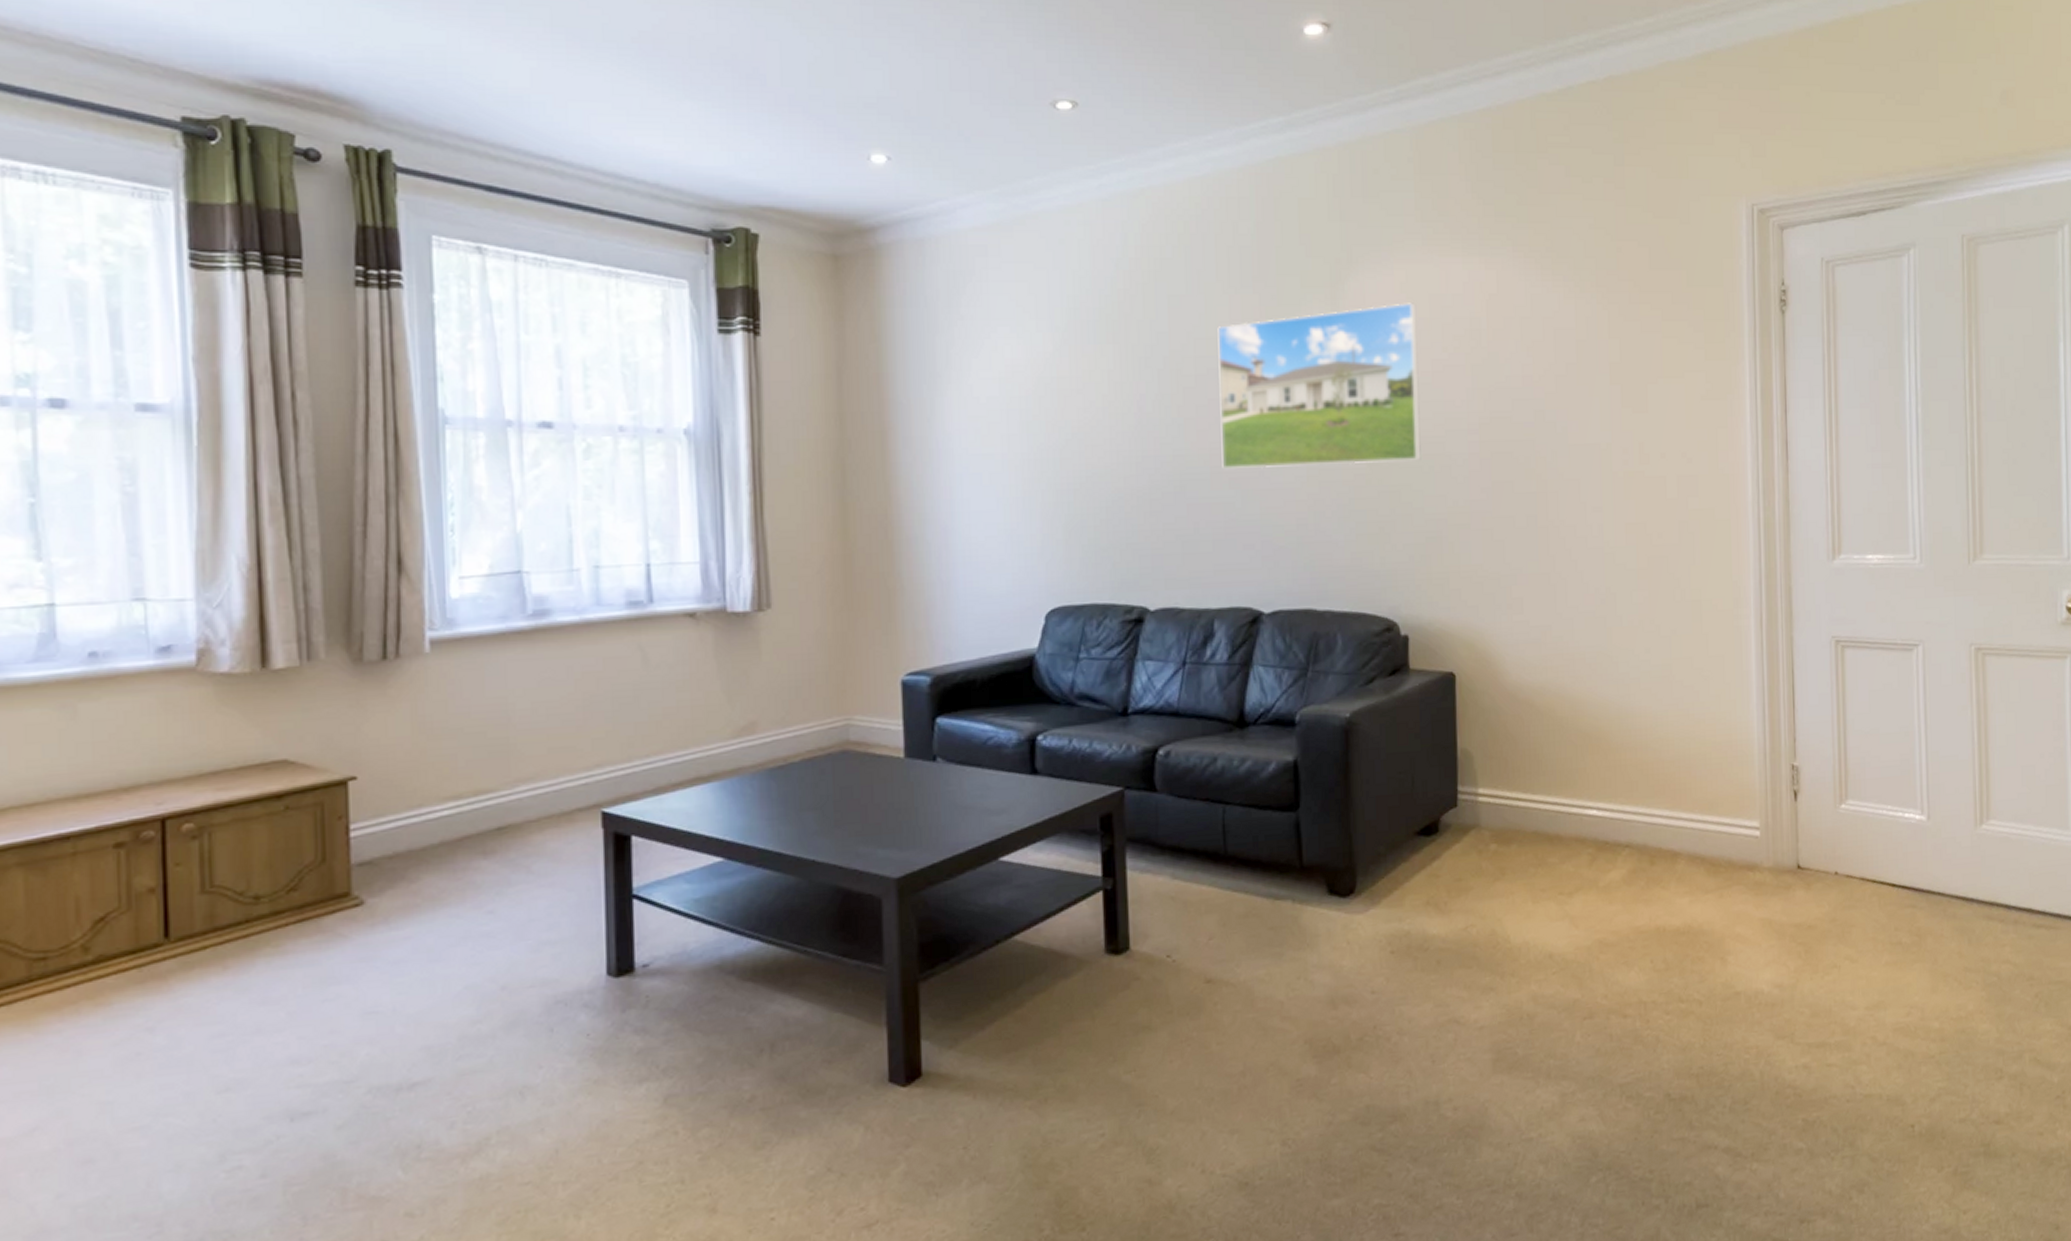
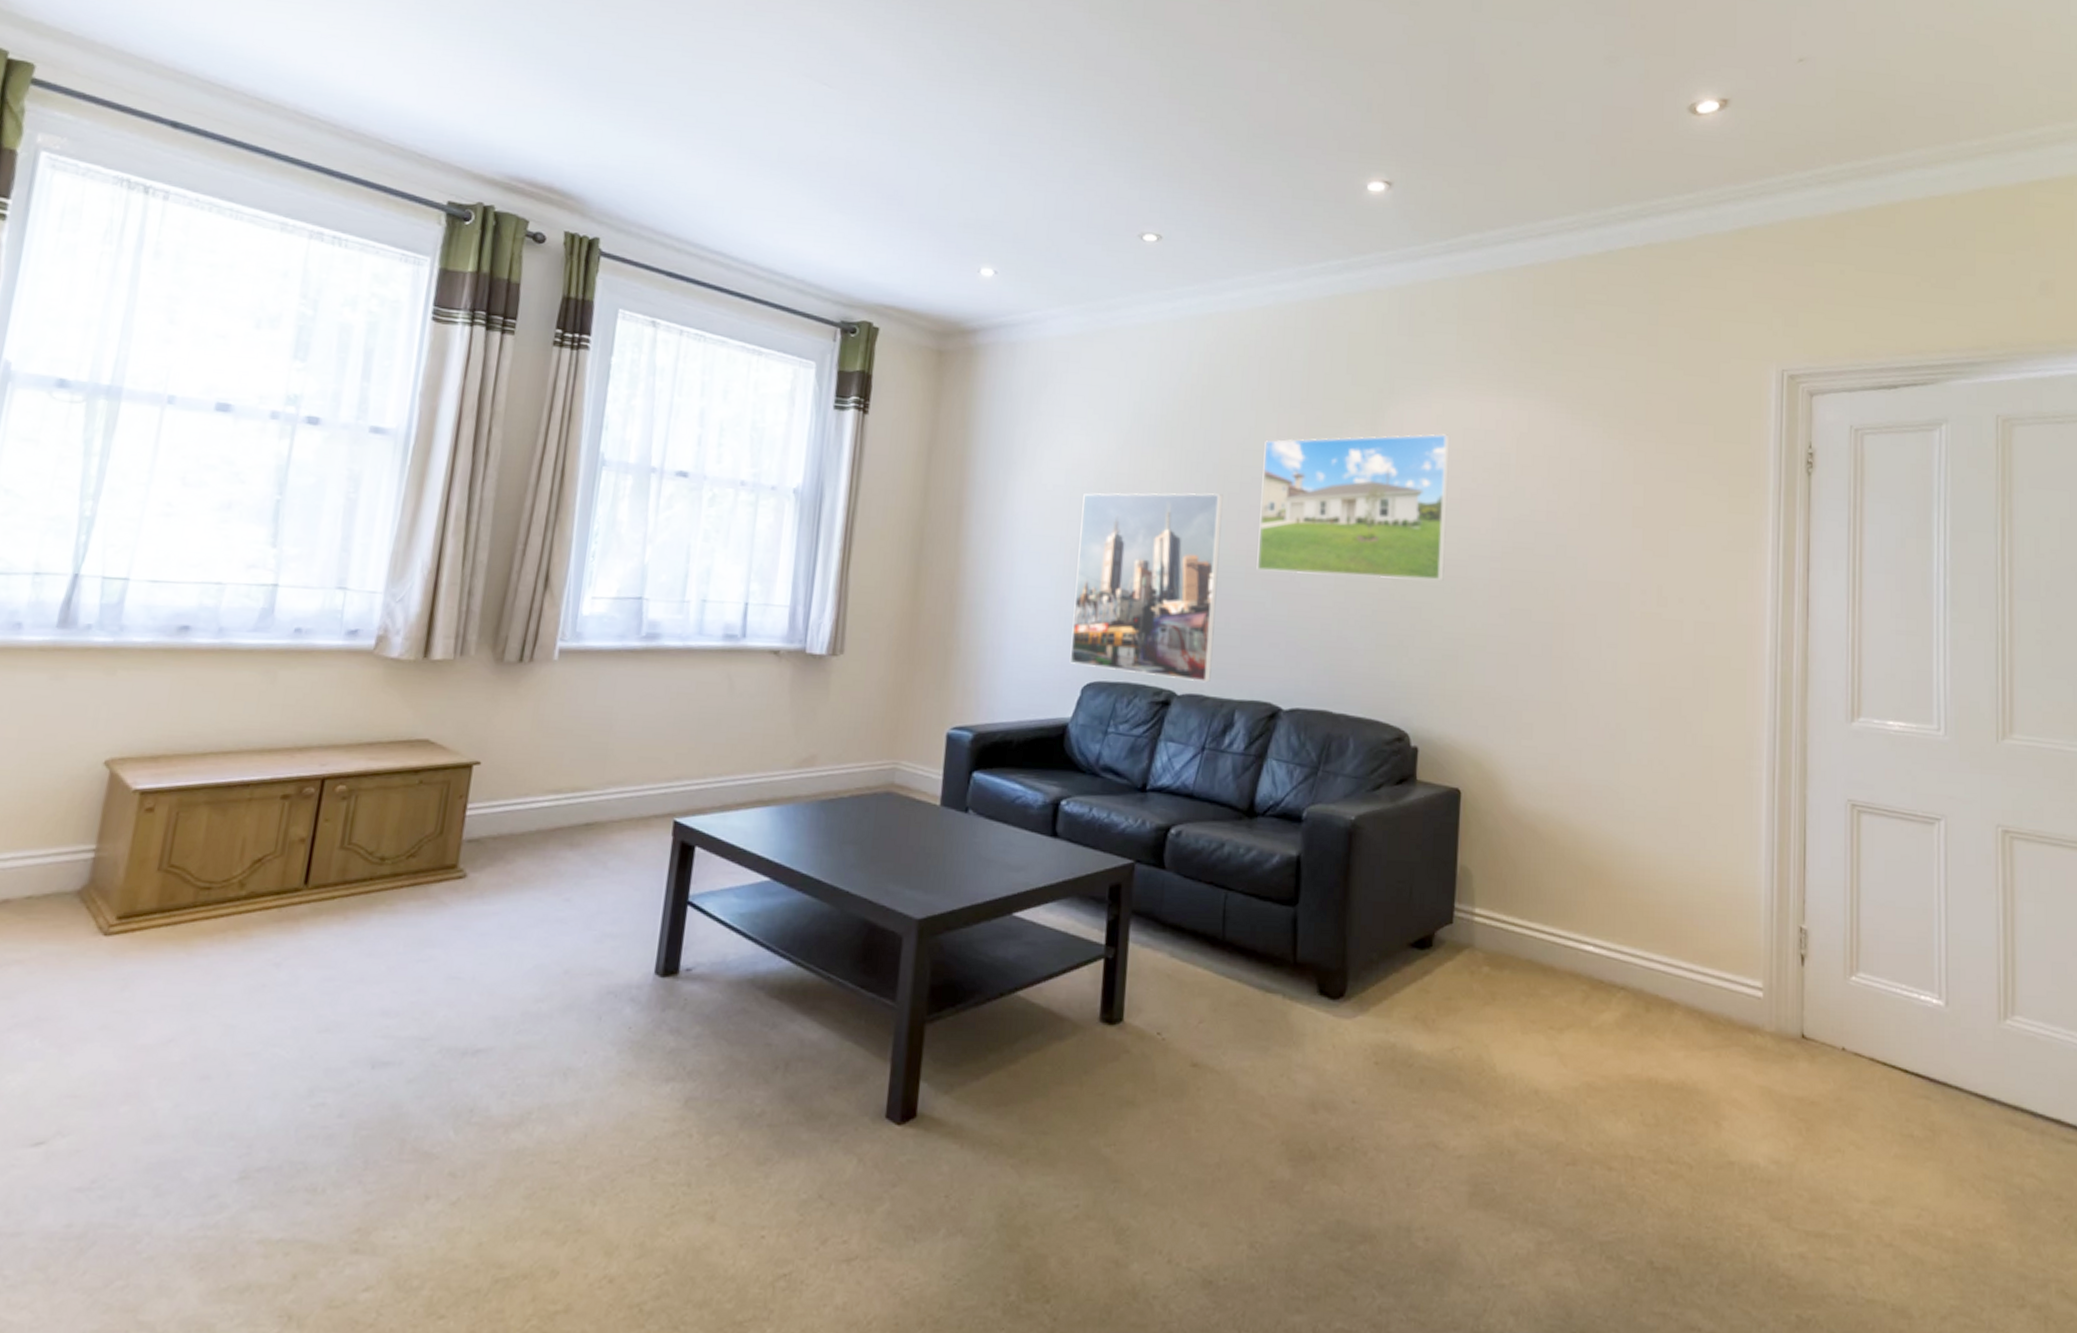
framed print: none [1022,390,1185,595] -> present [1069,493,1224,683]

